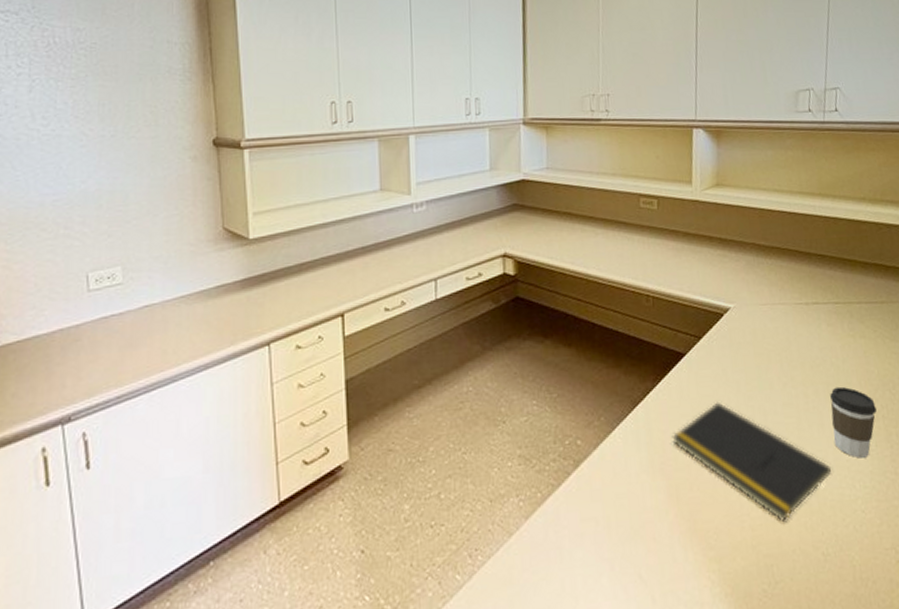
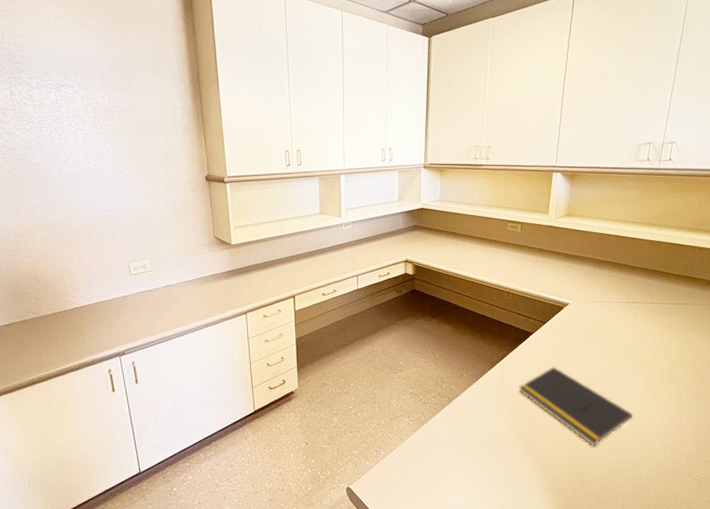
coffee cup: present [830,386,877,459] -> none [637,361,672,410]

